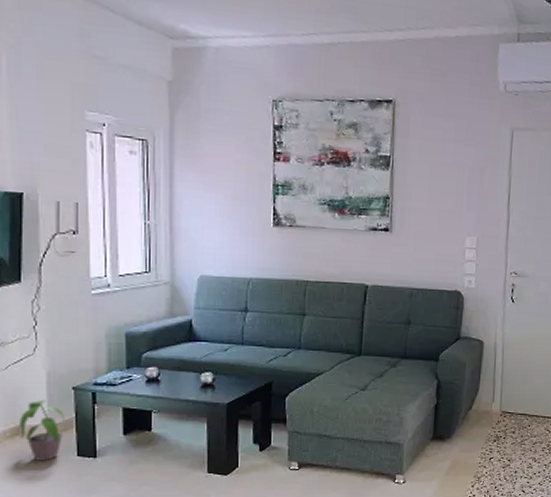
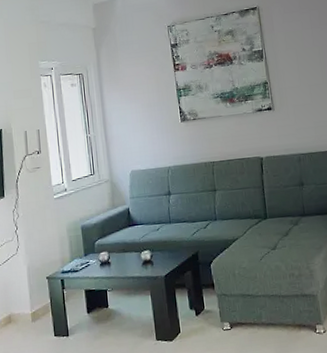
potted plant: present [20,399,66,461] -> none [10,290,44,344]

